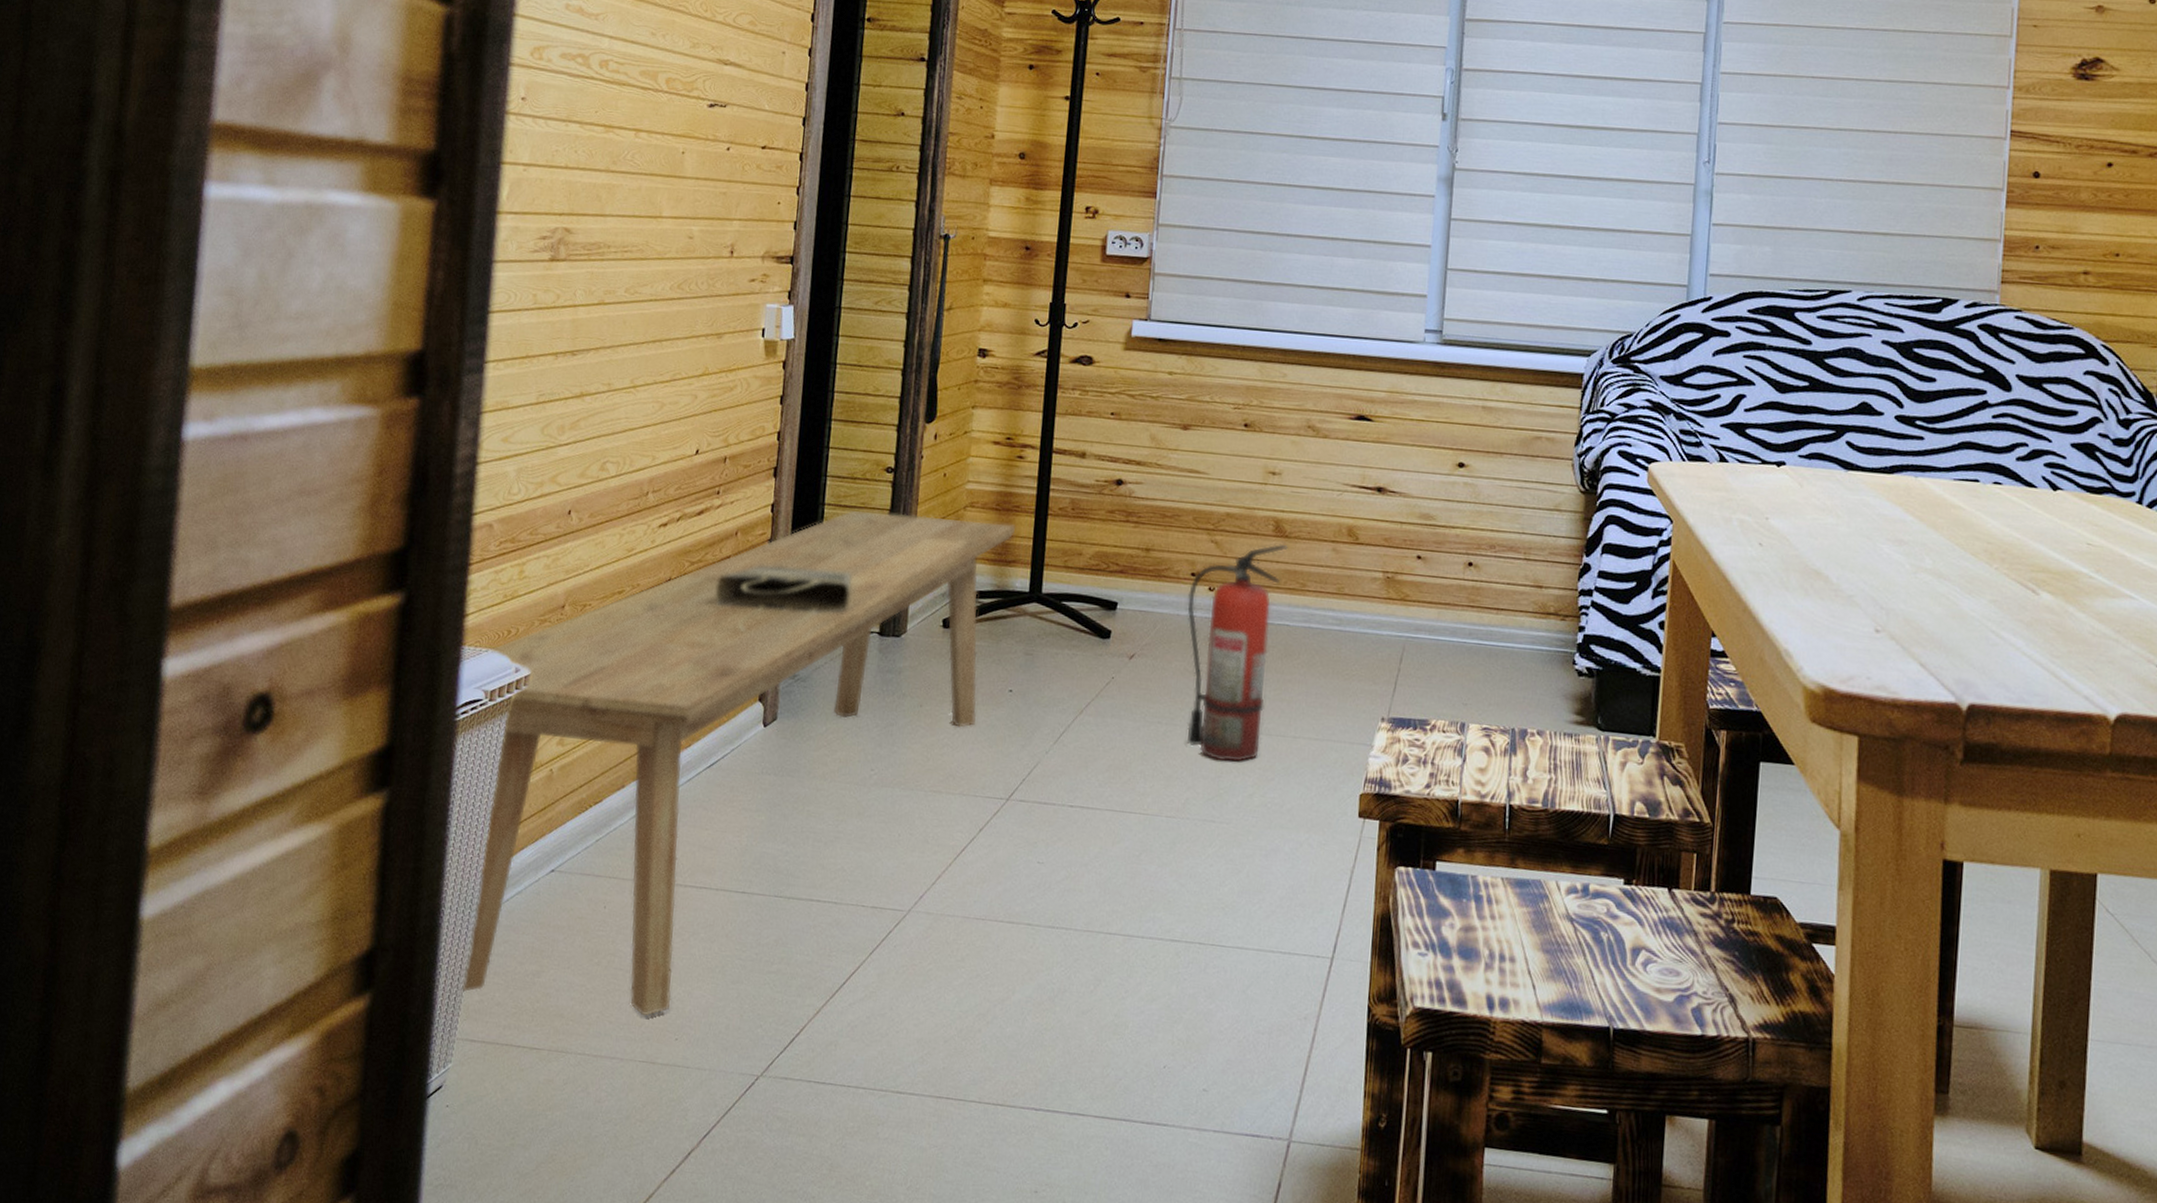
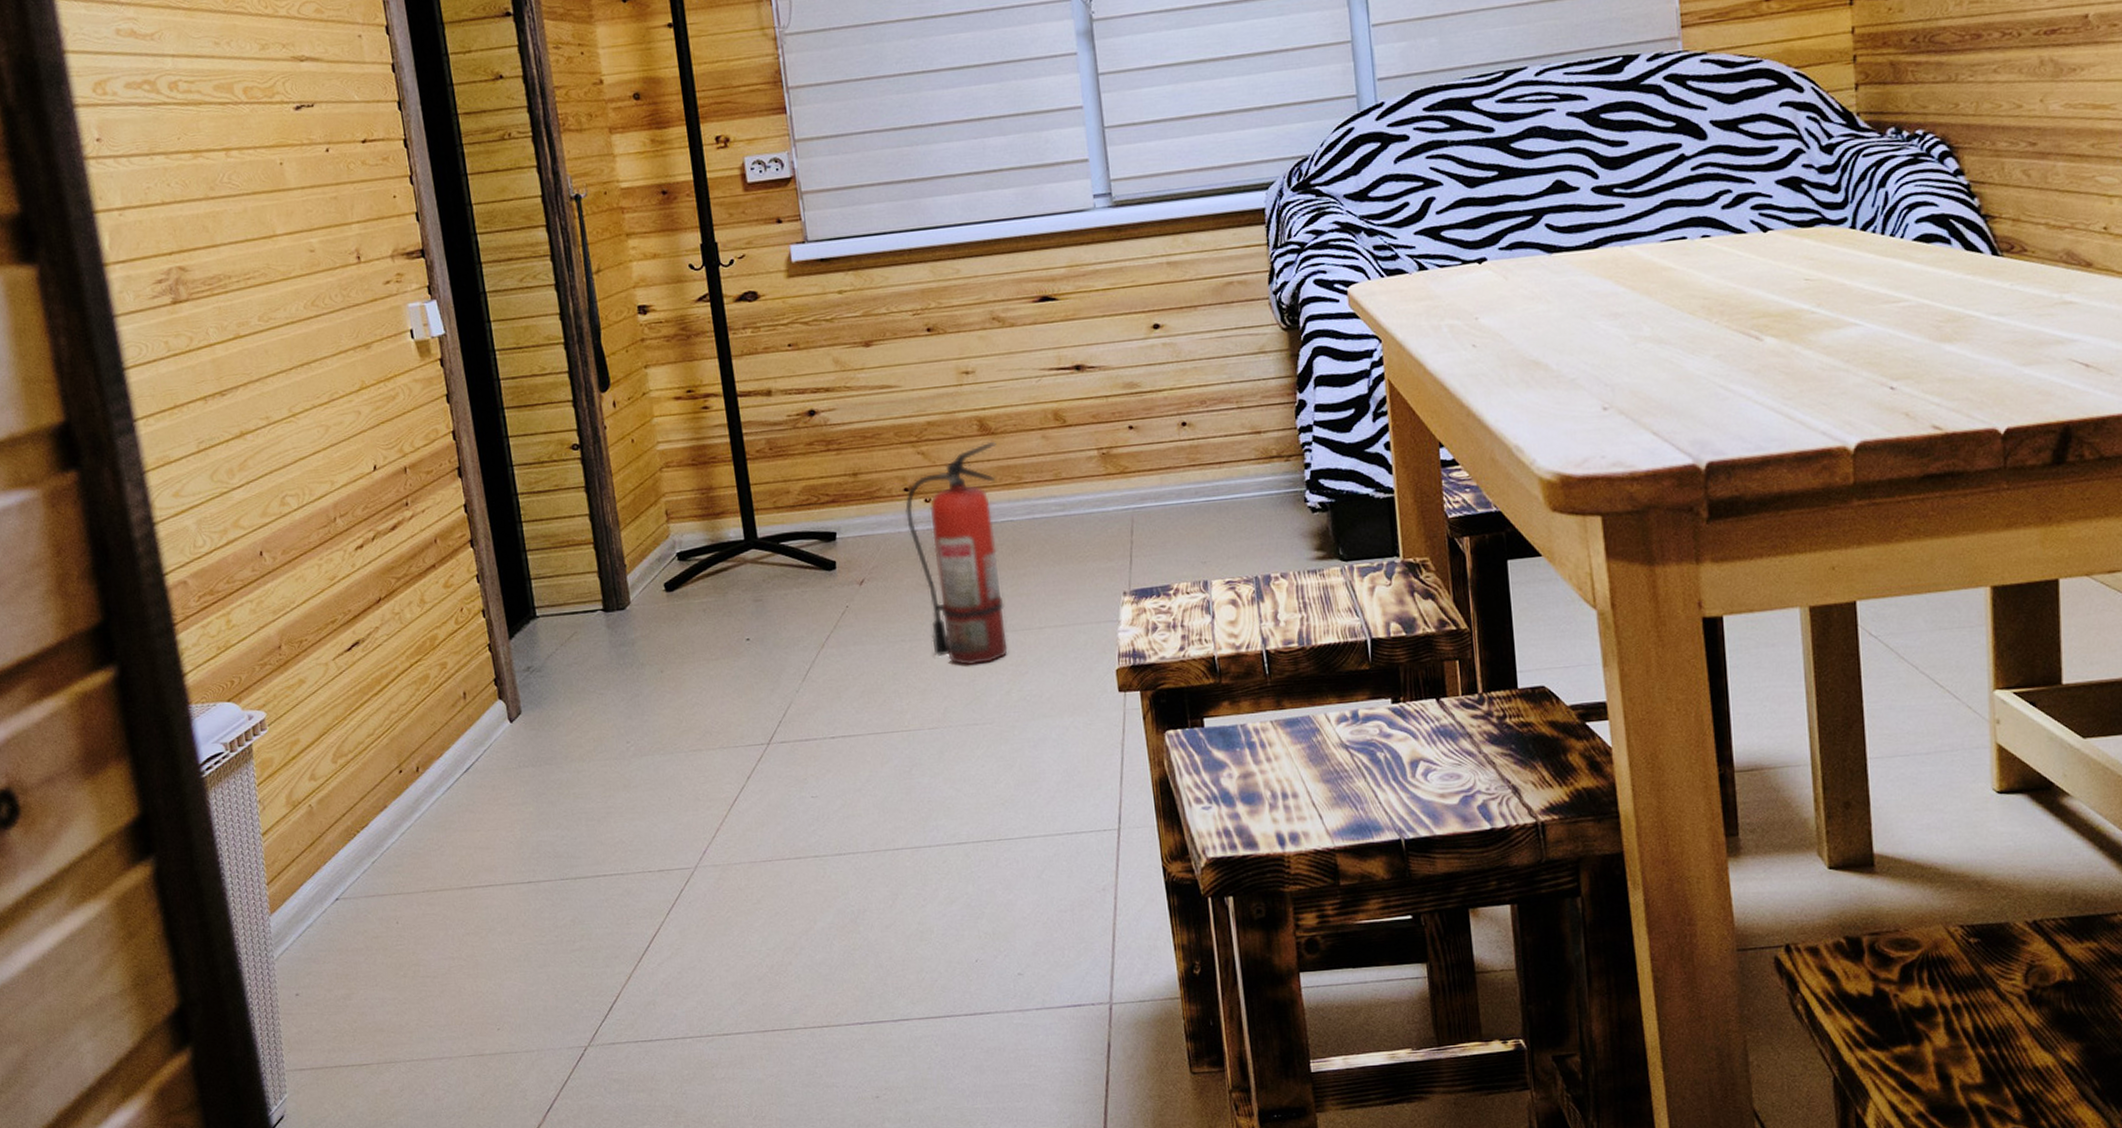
bench: present [460,509,1015,1016] -> none [216,476,720,1028]
tote bag: present [715,566,852,636] -> none [428,555,566,637]

